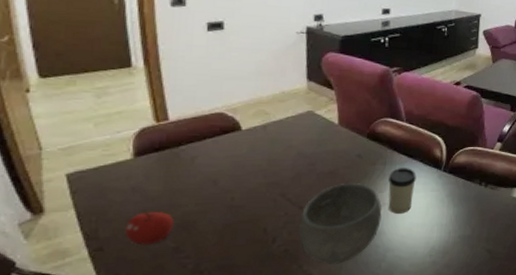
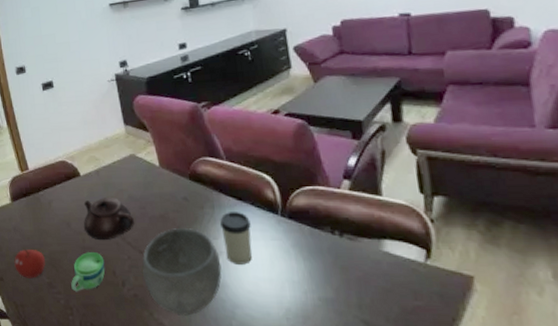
cup: none [206,210,255,254] -> present [71,251,105,292]
teapot: none [236,153,300,199] -> present [83,196,135,241]

